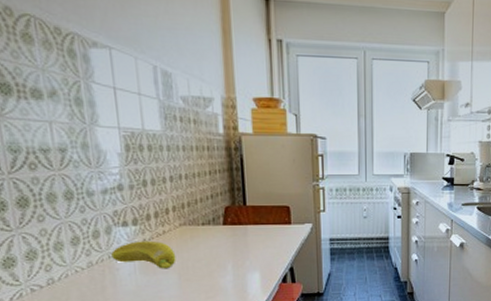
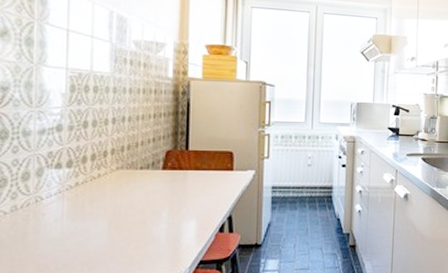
fruit: present [111,240,176,269] -> none [39,184,109,215]

